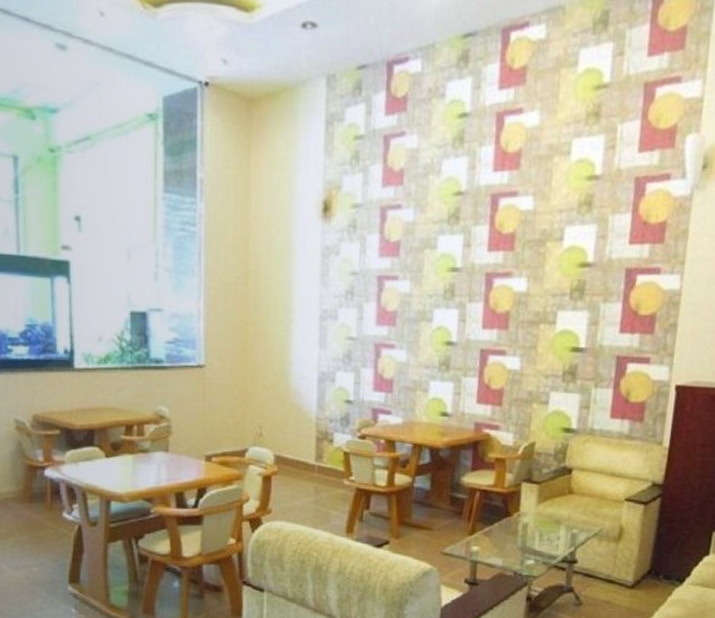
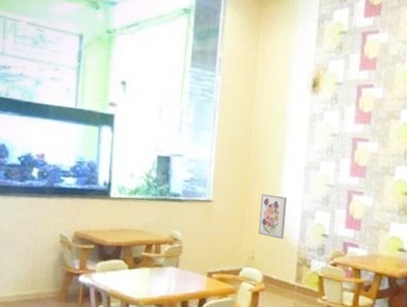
wall art: none [265,354,300,409] -> present [258,194,287,239]

